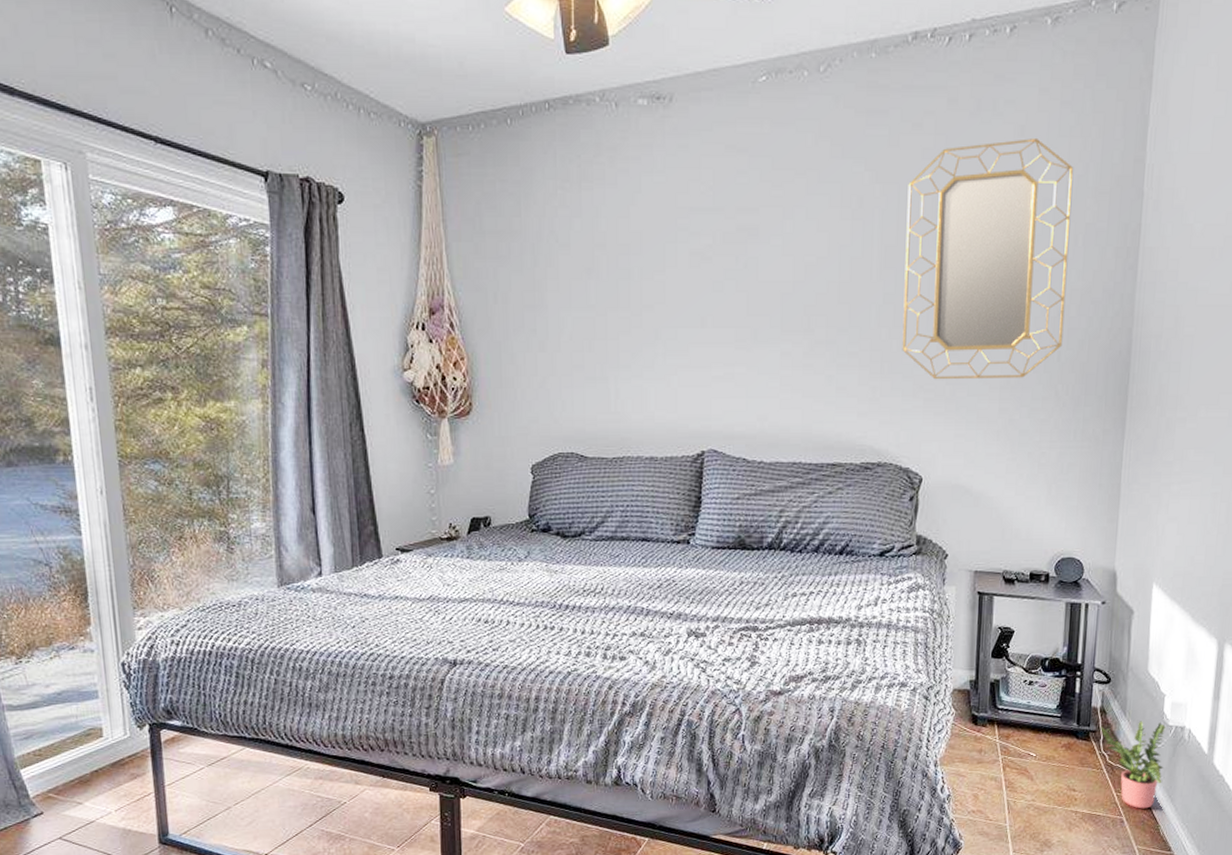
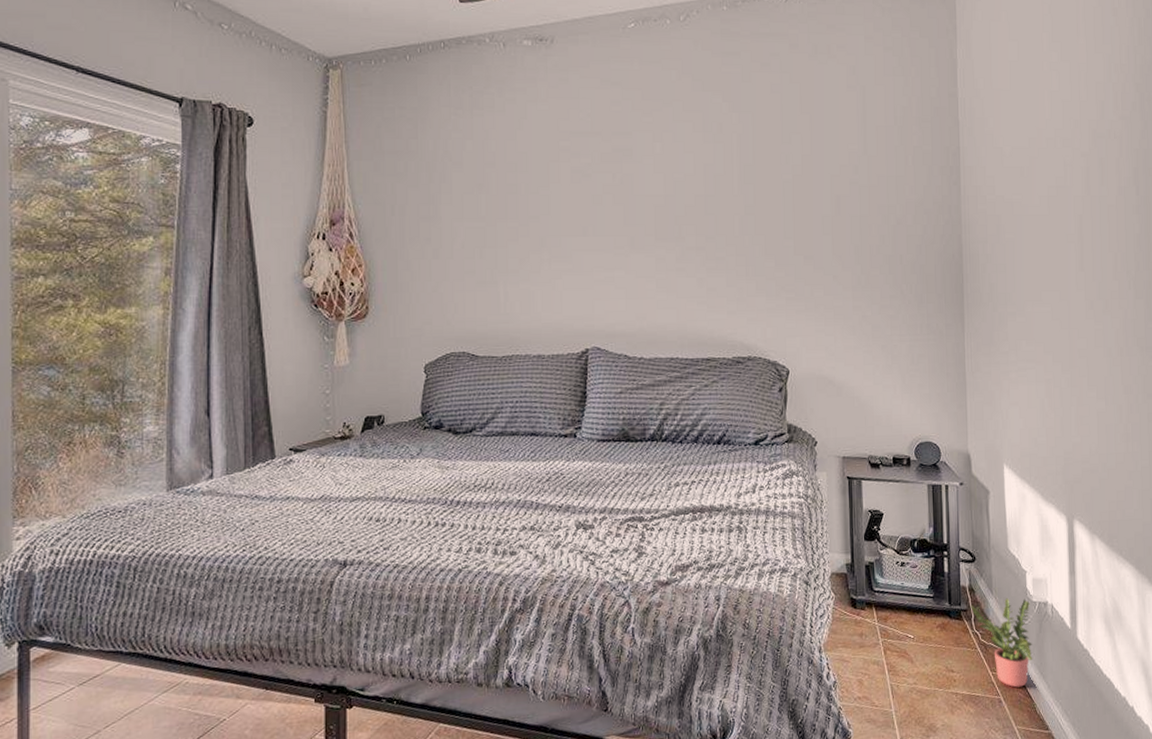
home mirror: present [902,139,1074,380] -> none [760,77,903,281]

